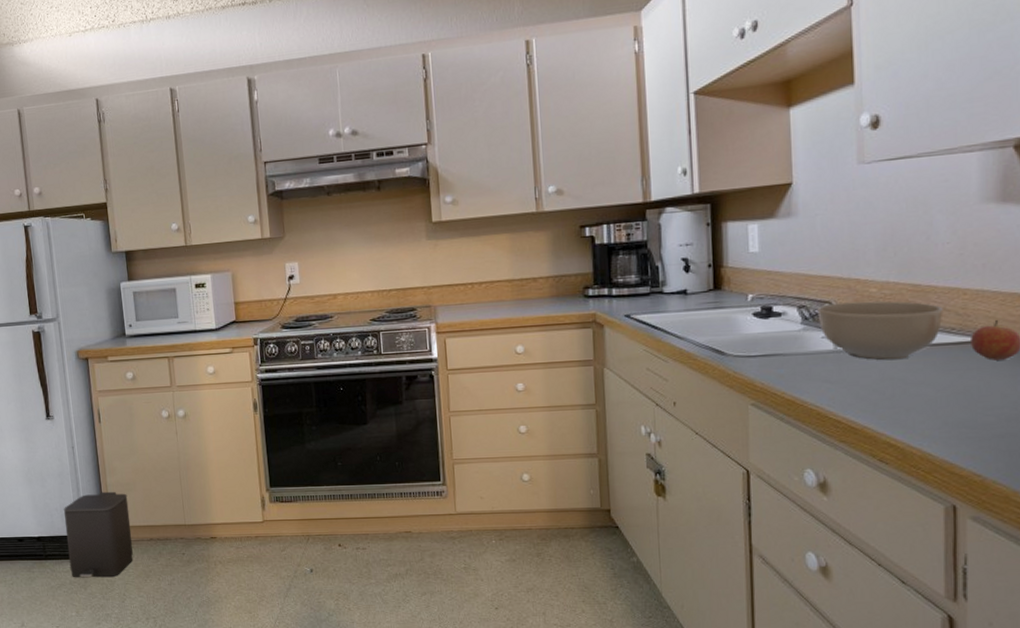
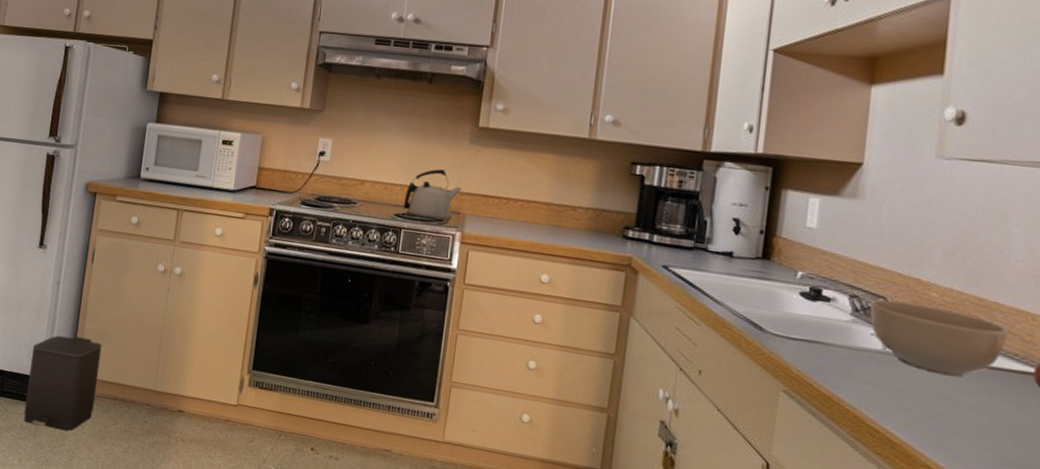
kettle: none [376,269,428,320] -> present [403,169,462,222]

